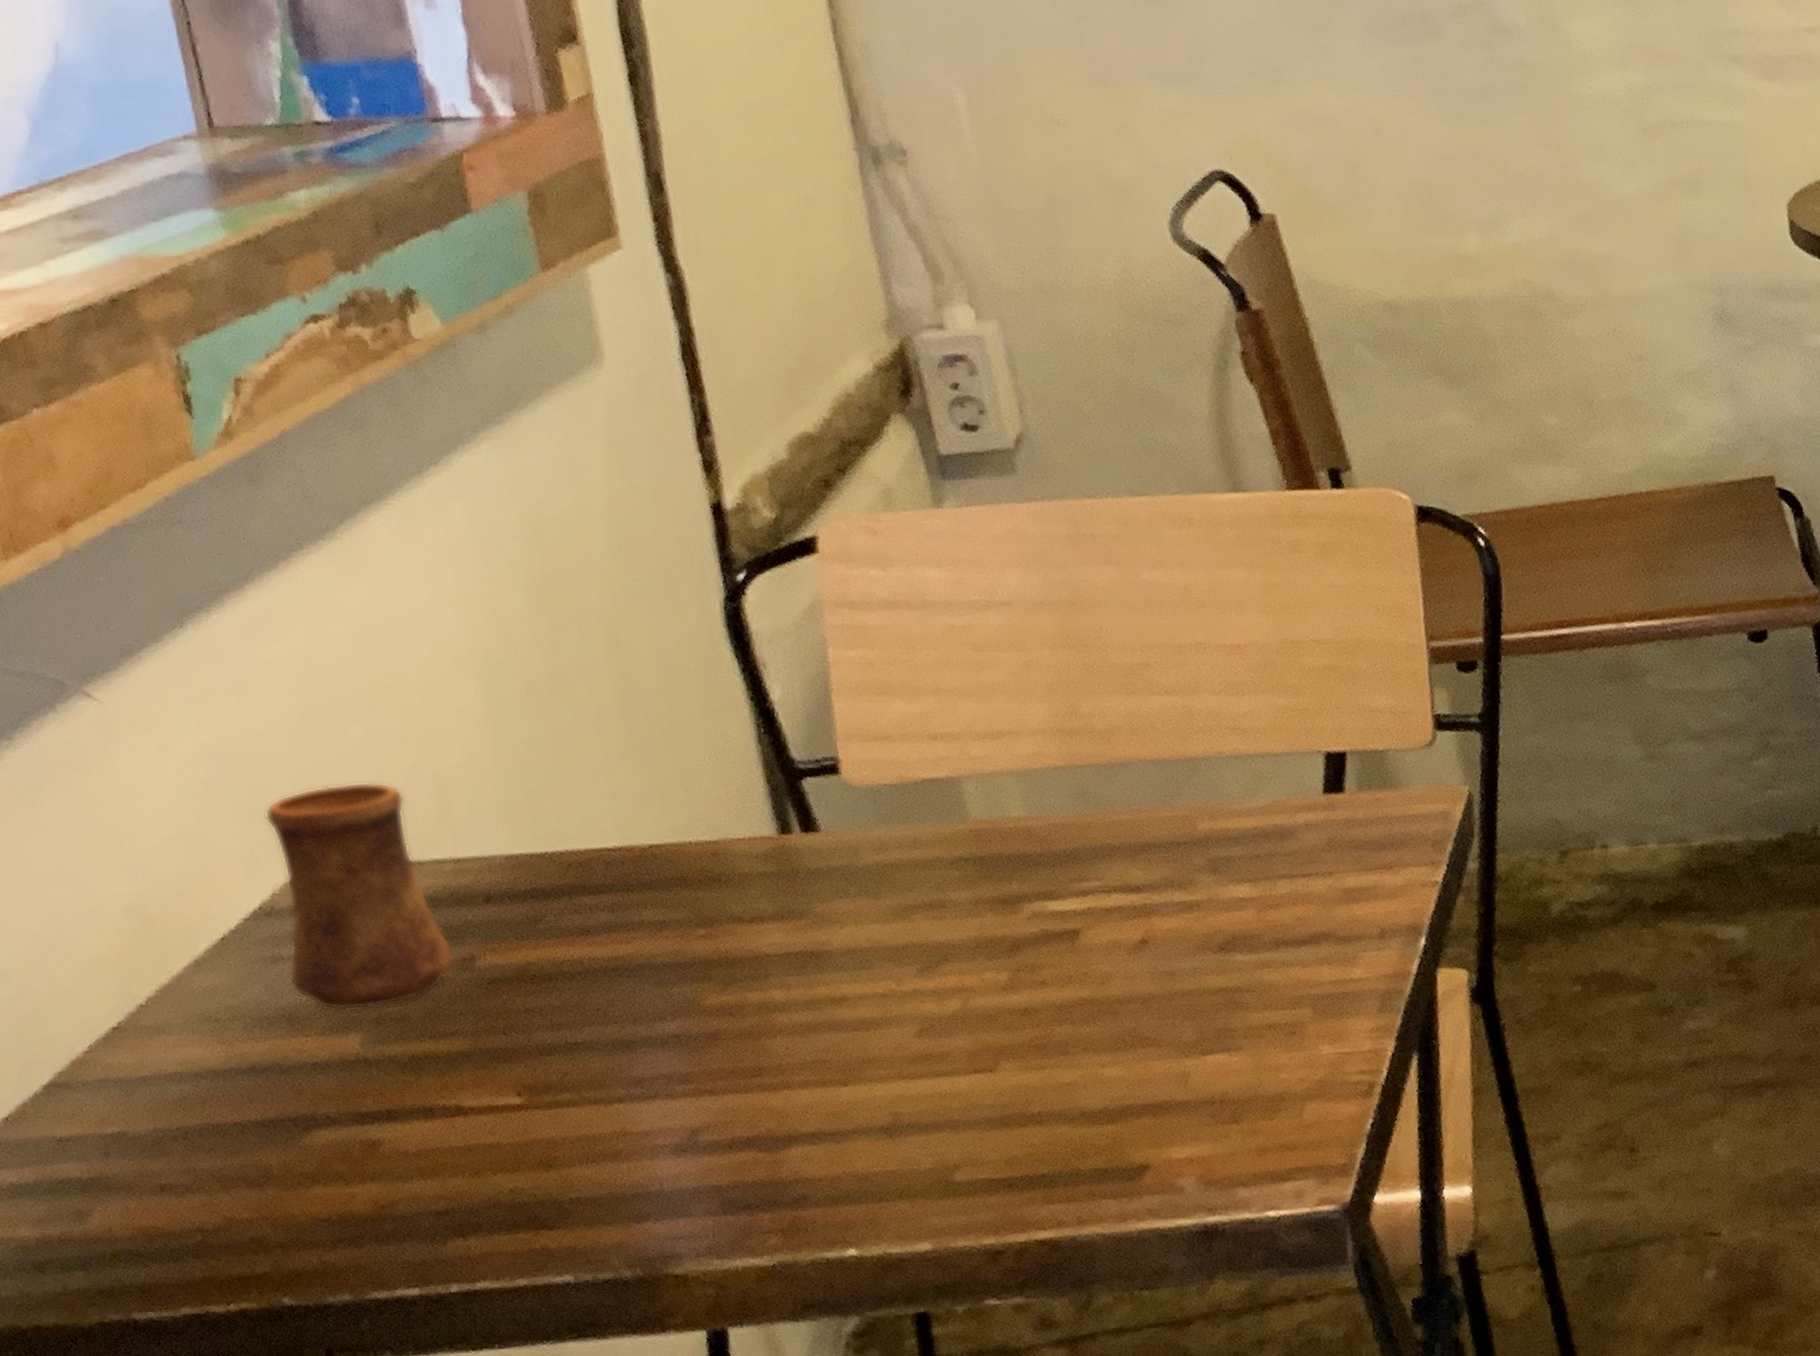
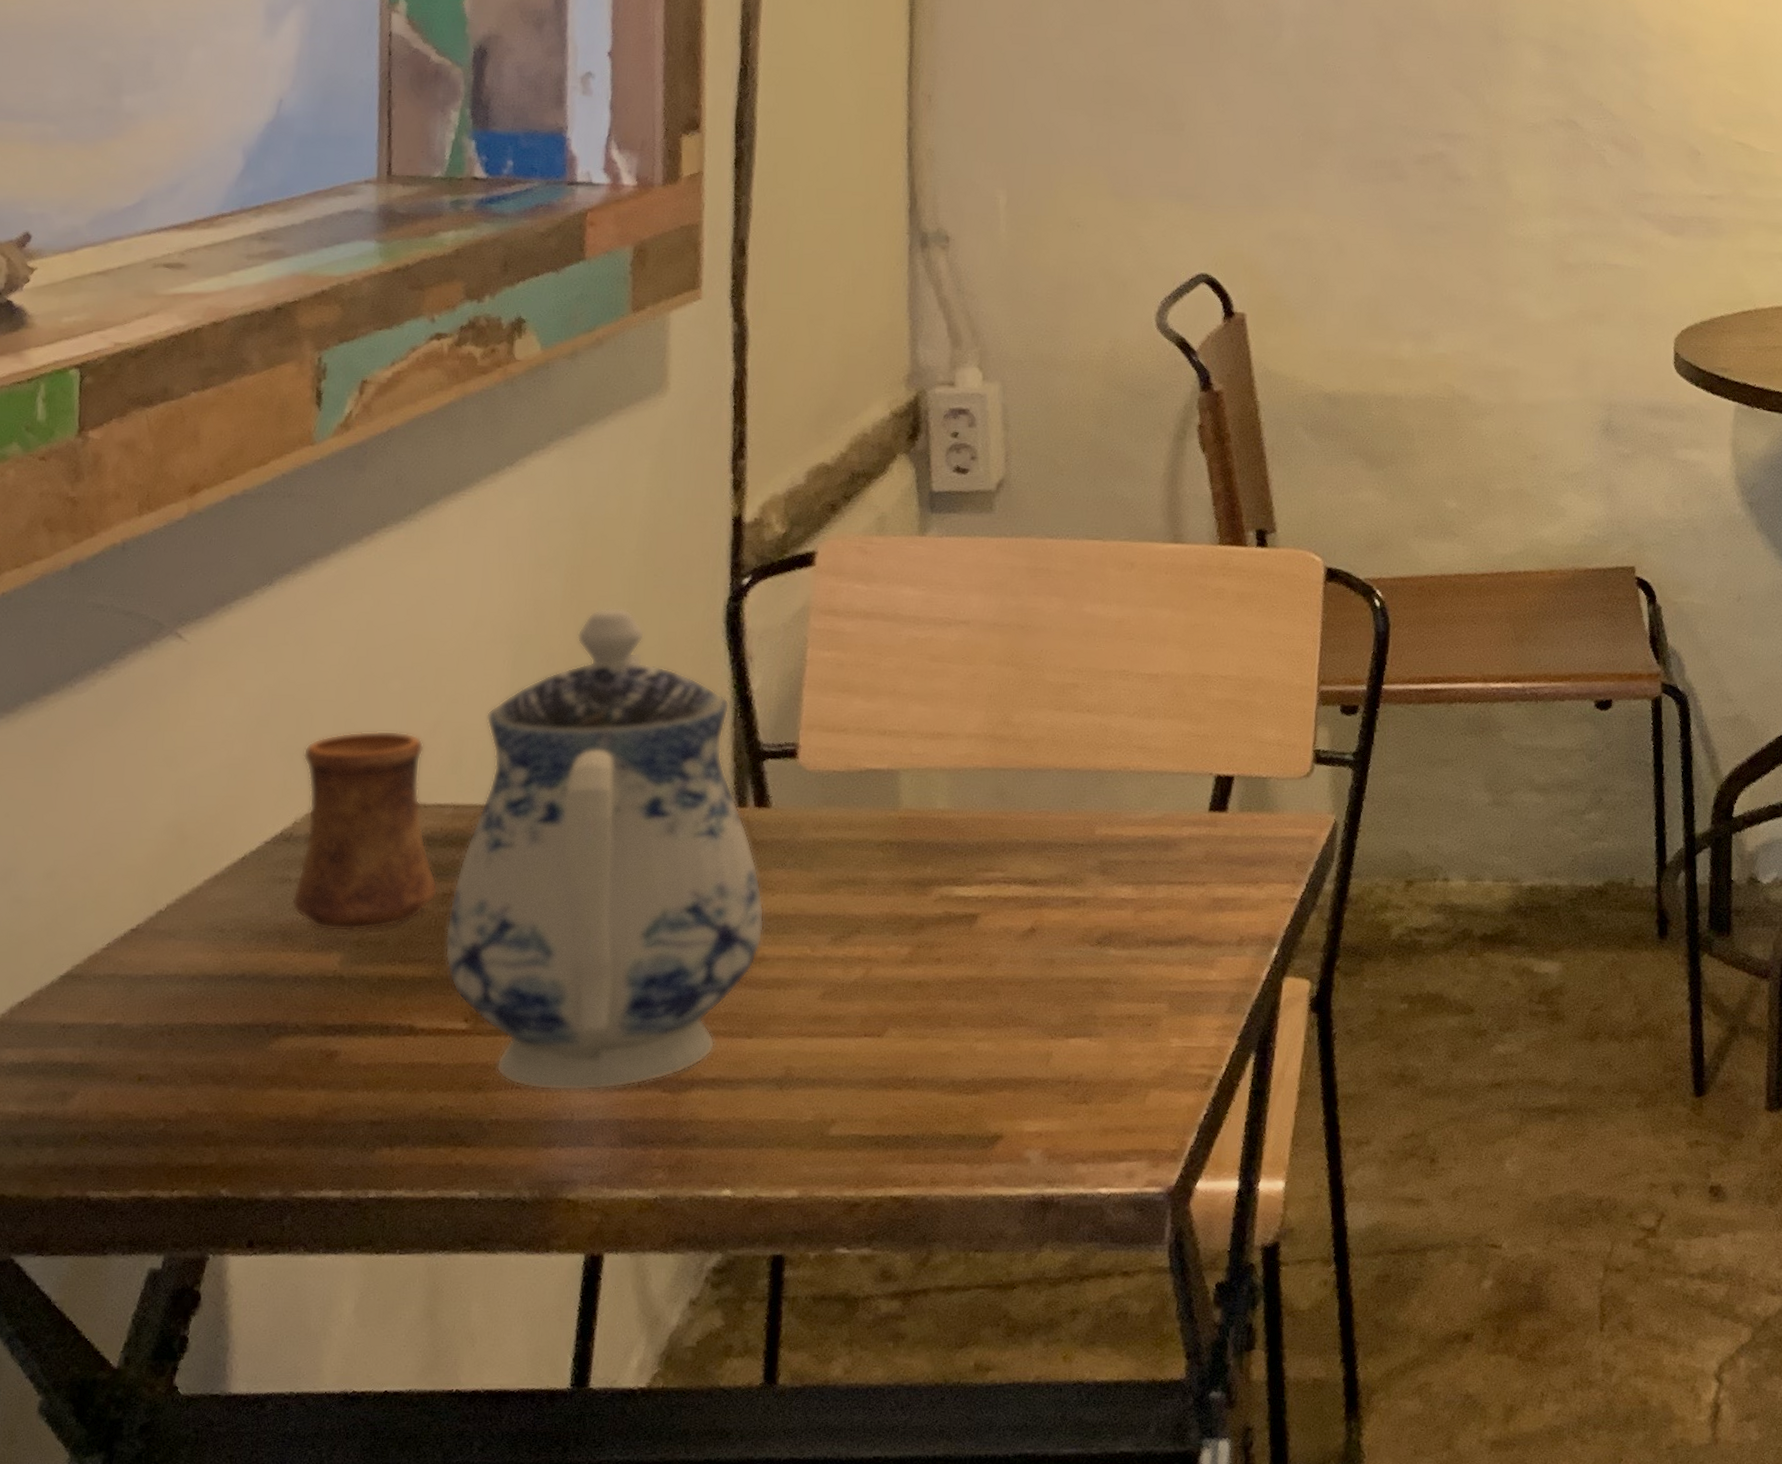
teapot: none [469,619,839,1162] -> present [444,607,765,1091]

